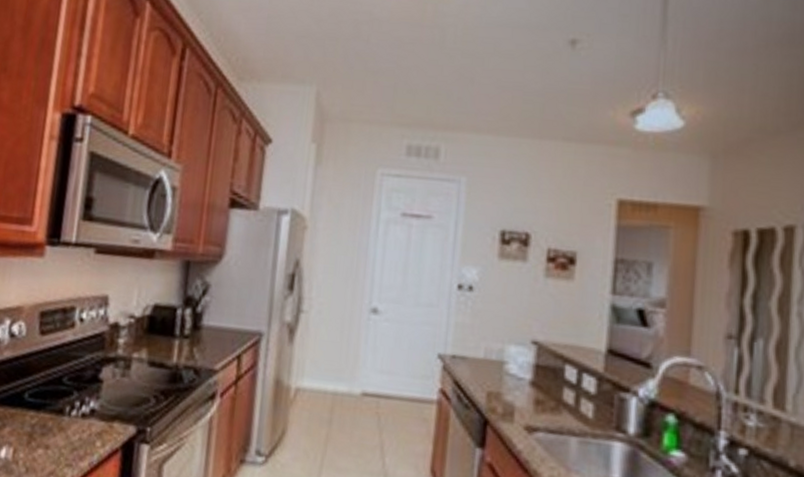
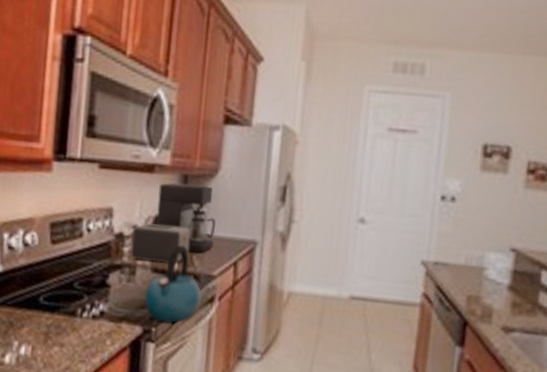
toaster: none [126,313,192,356] -> present [130,223,191,263]
kettle: none [139,336,203,423] -> present [144,245,203,324]
coffee maker: none [154,269,219,346] -> present [156,182,216,254]

